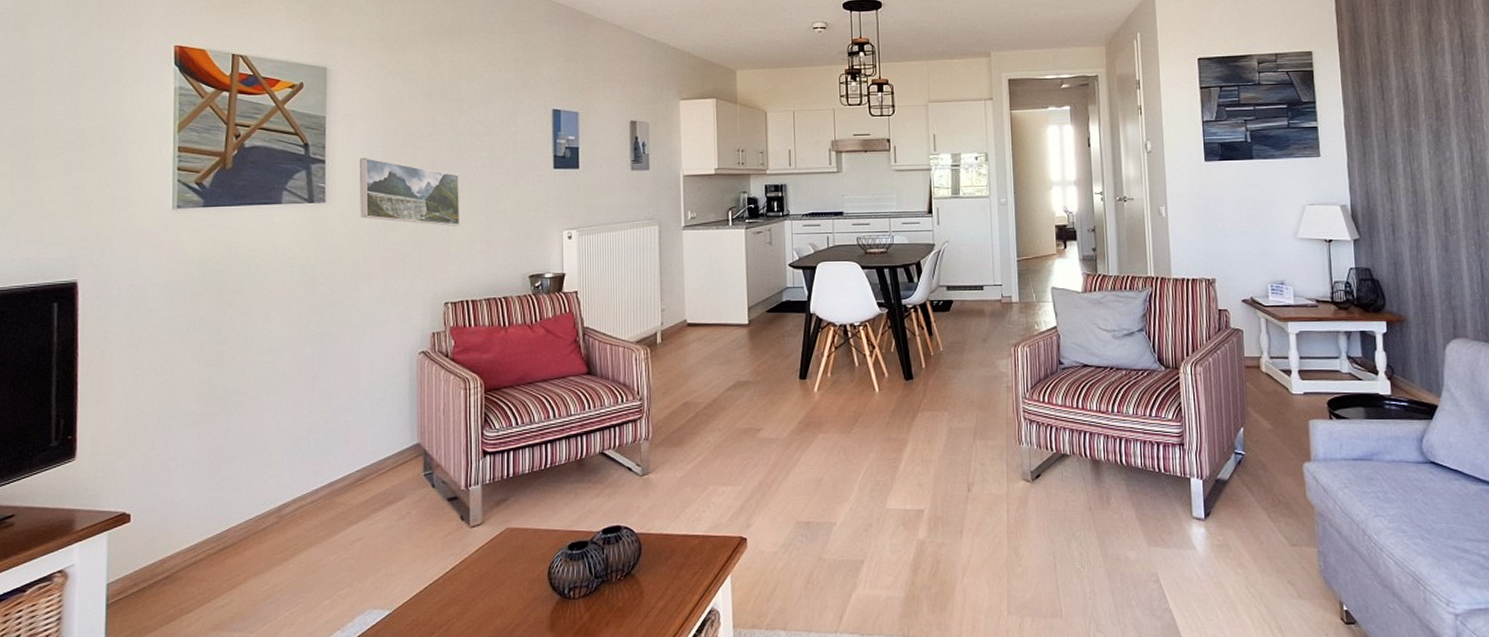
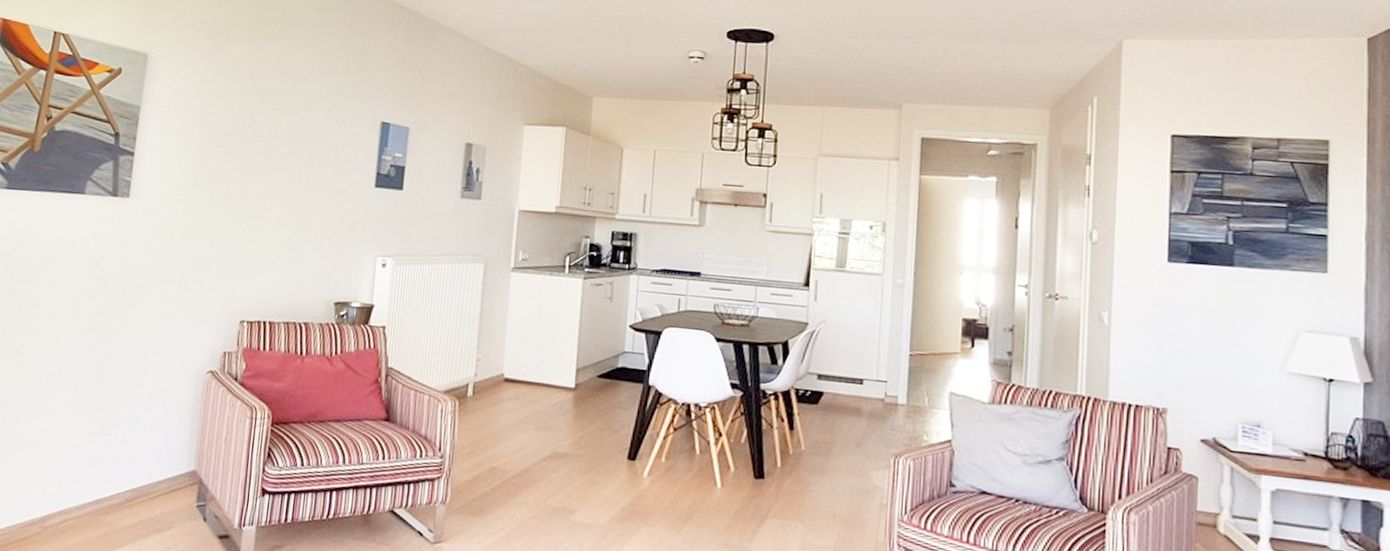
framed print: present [360,158,460,226] -> none [163,154,272,239]

